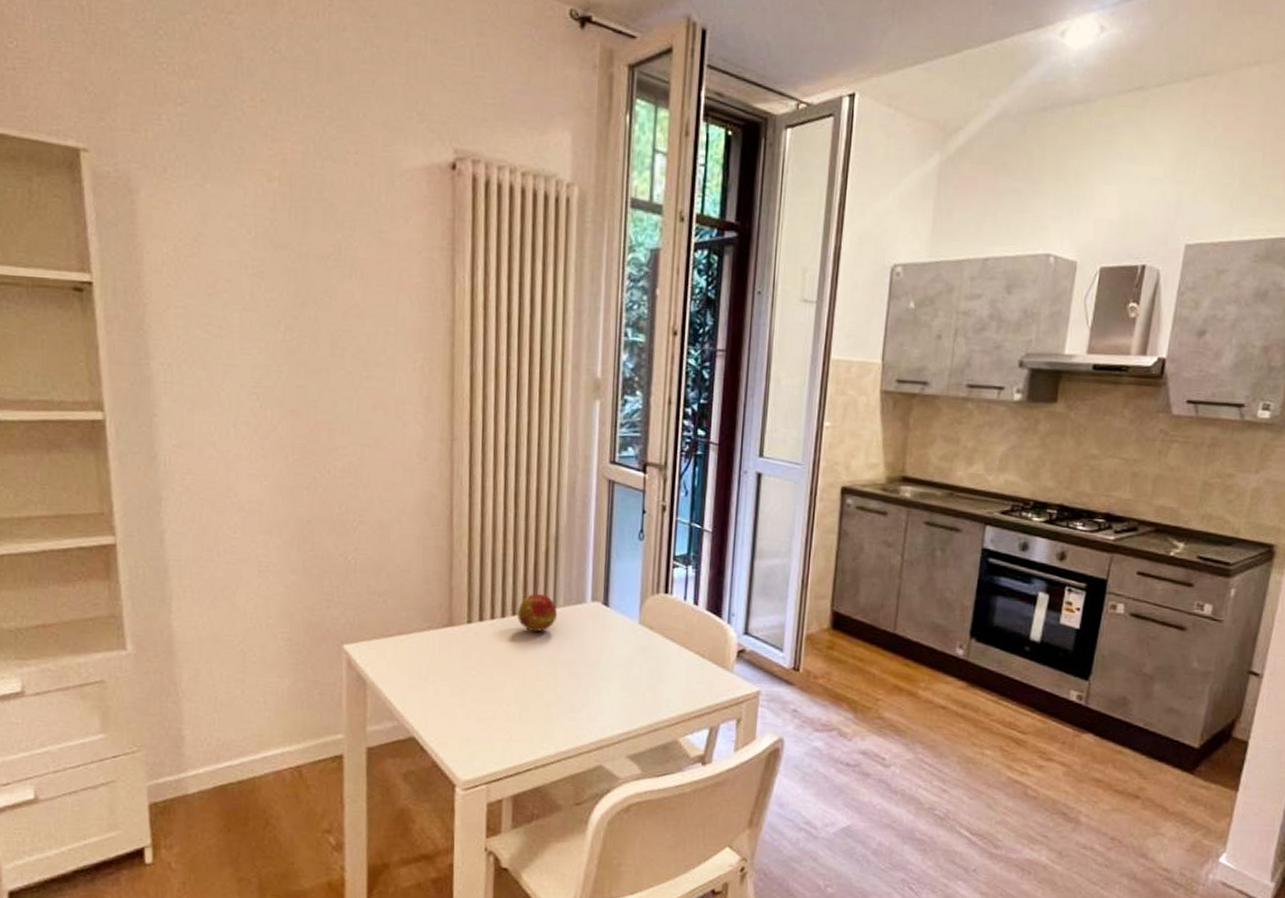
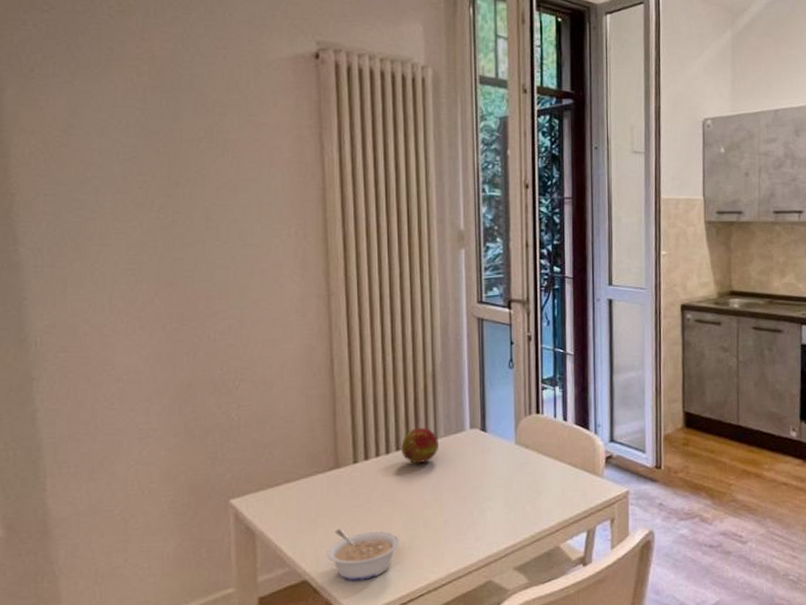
legume: none [435,689,511,746] -> present [327,529,400,581]

